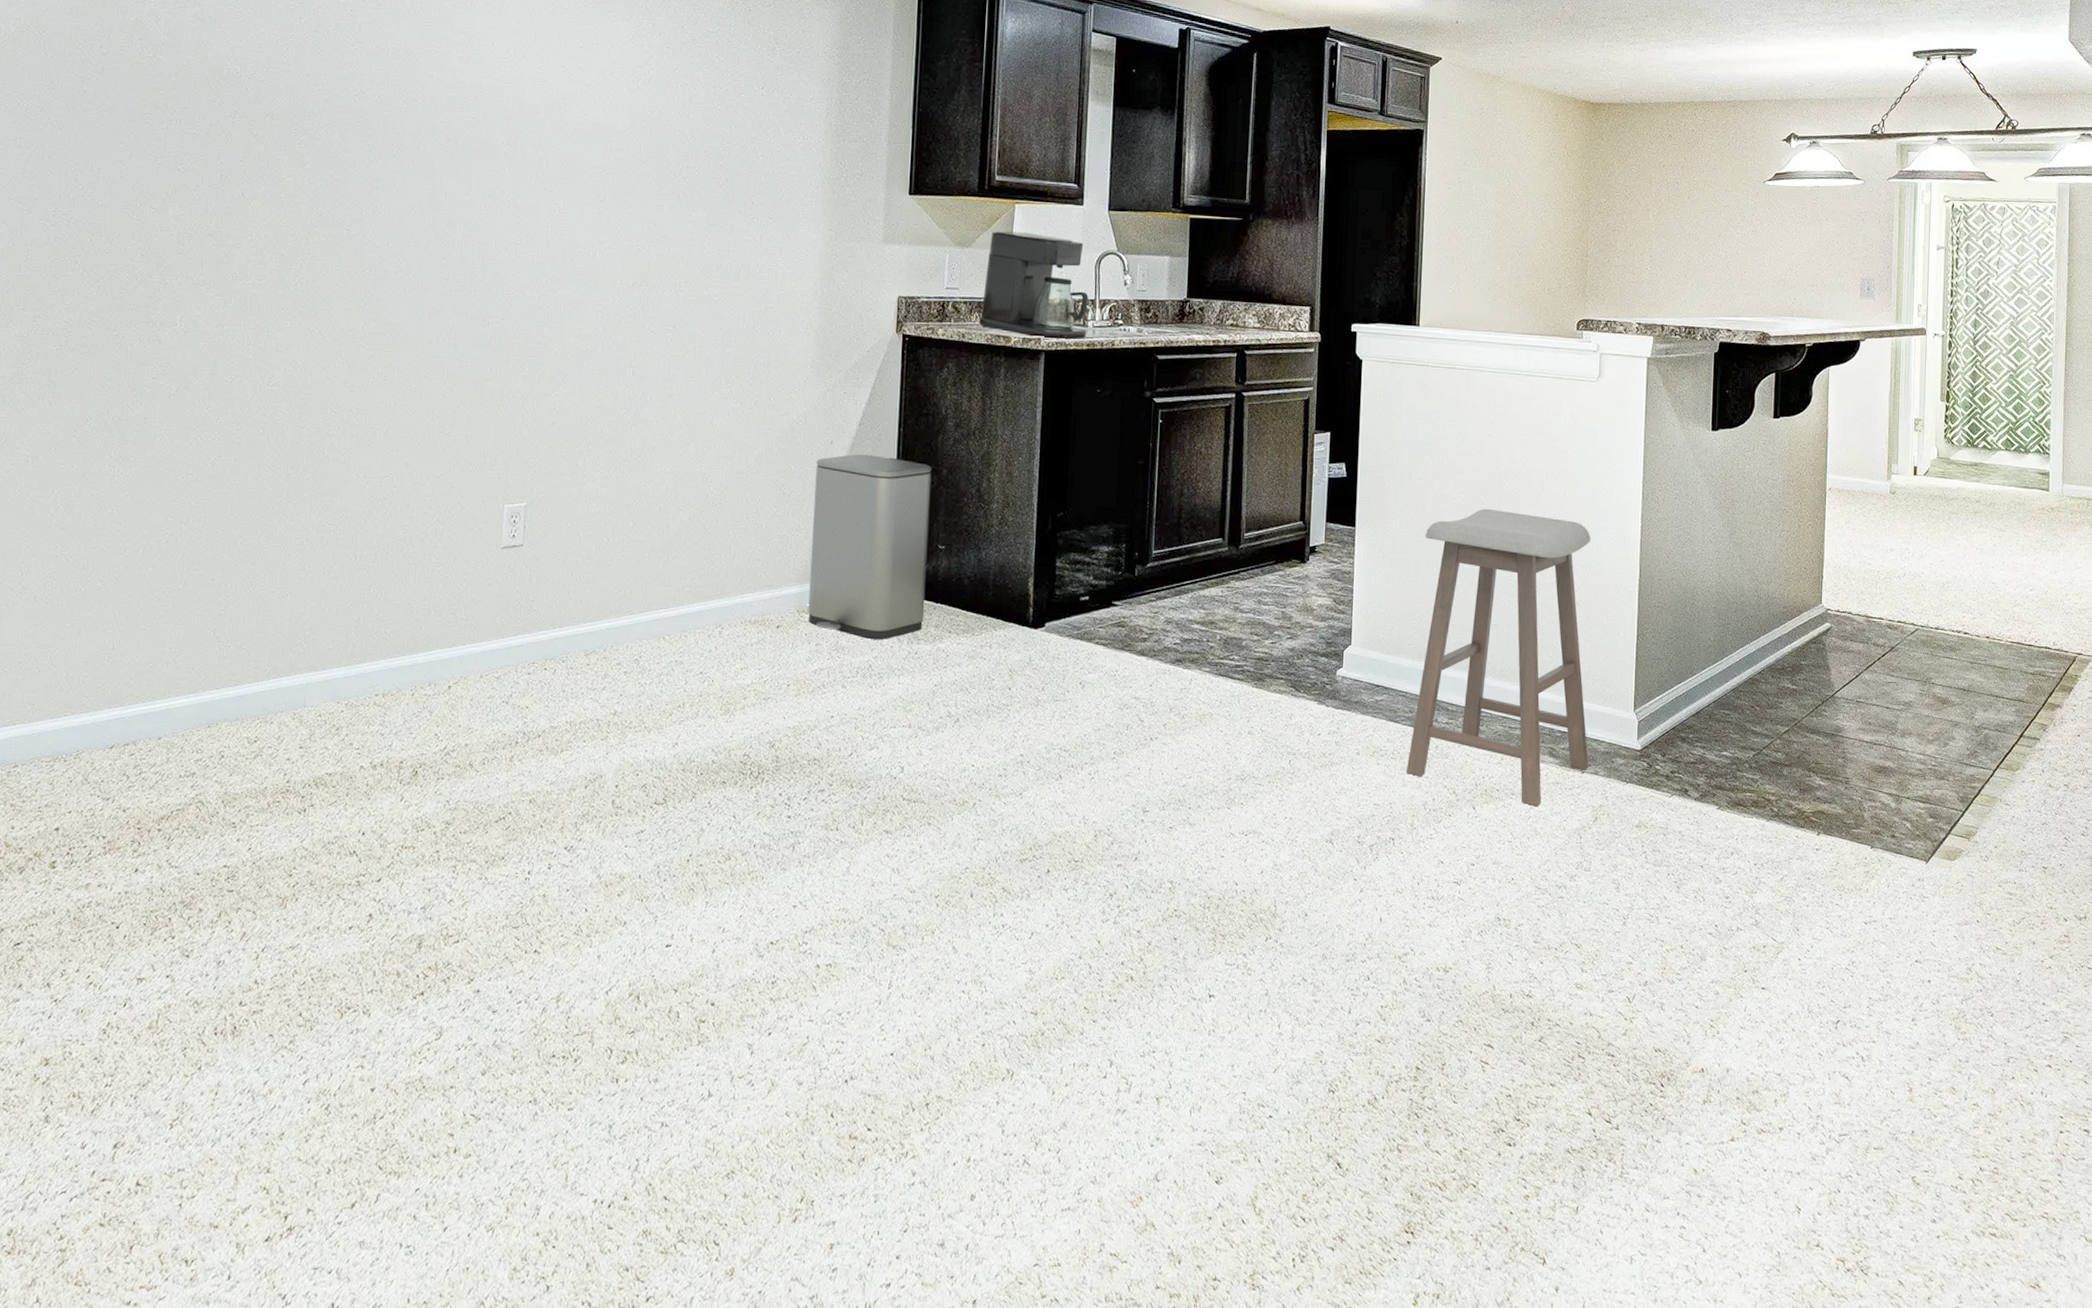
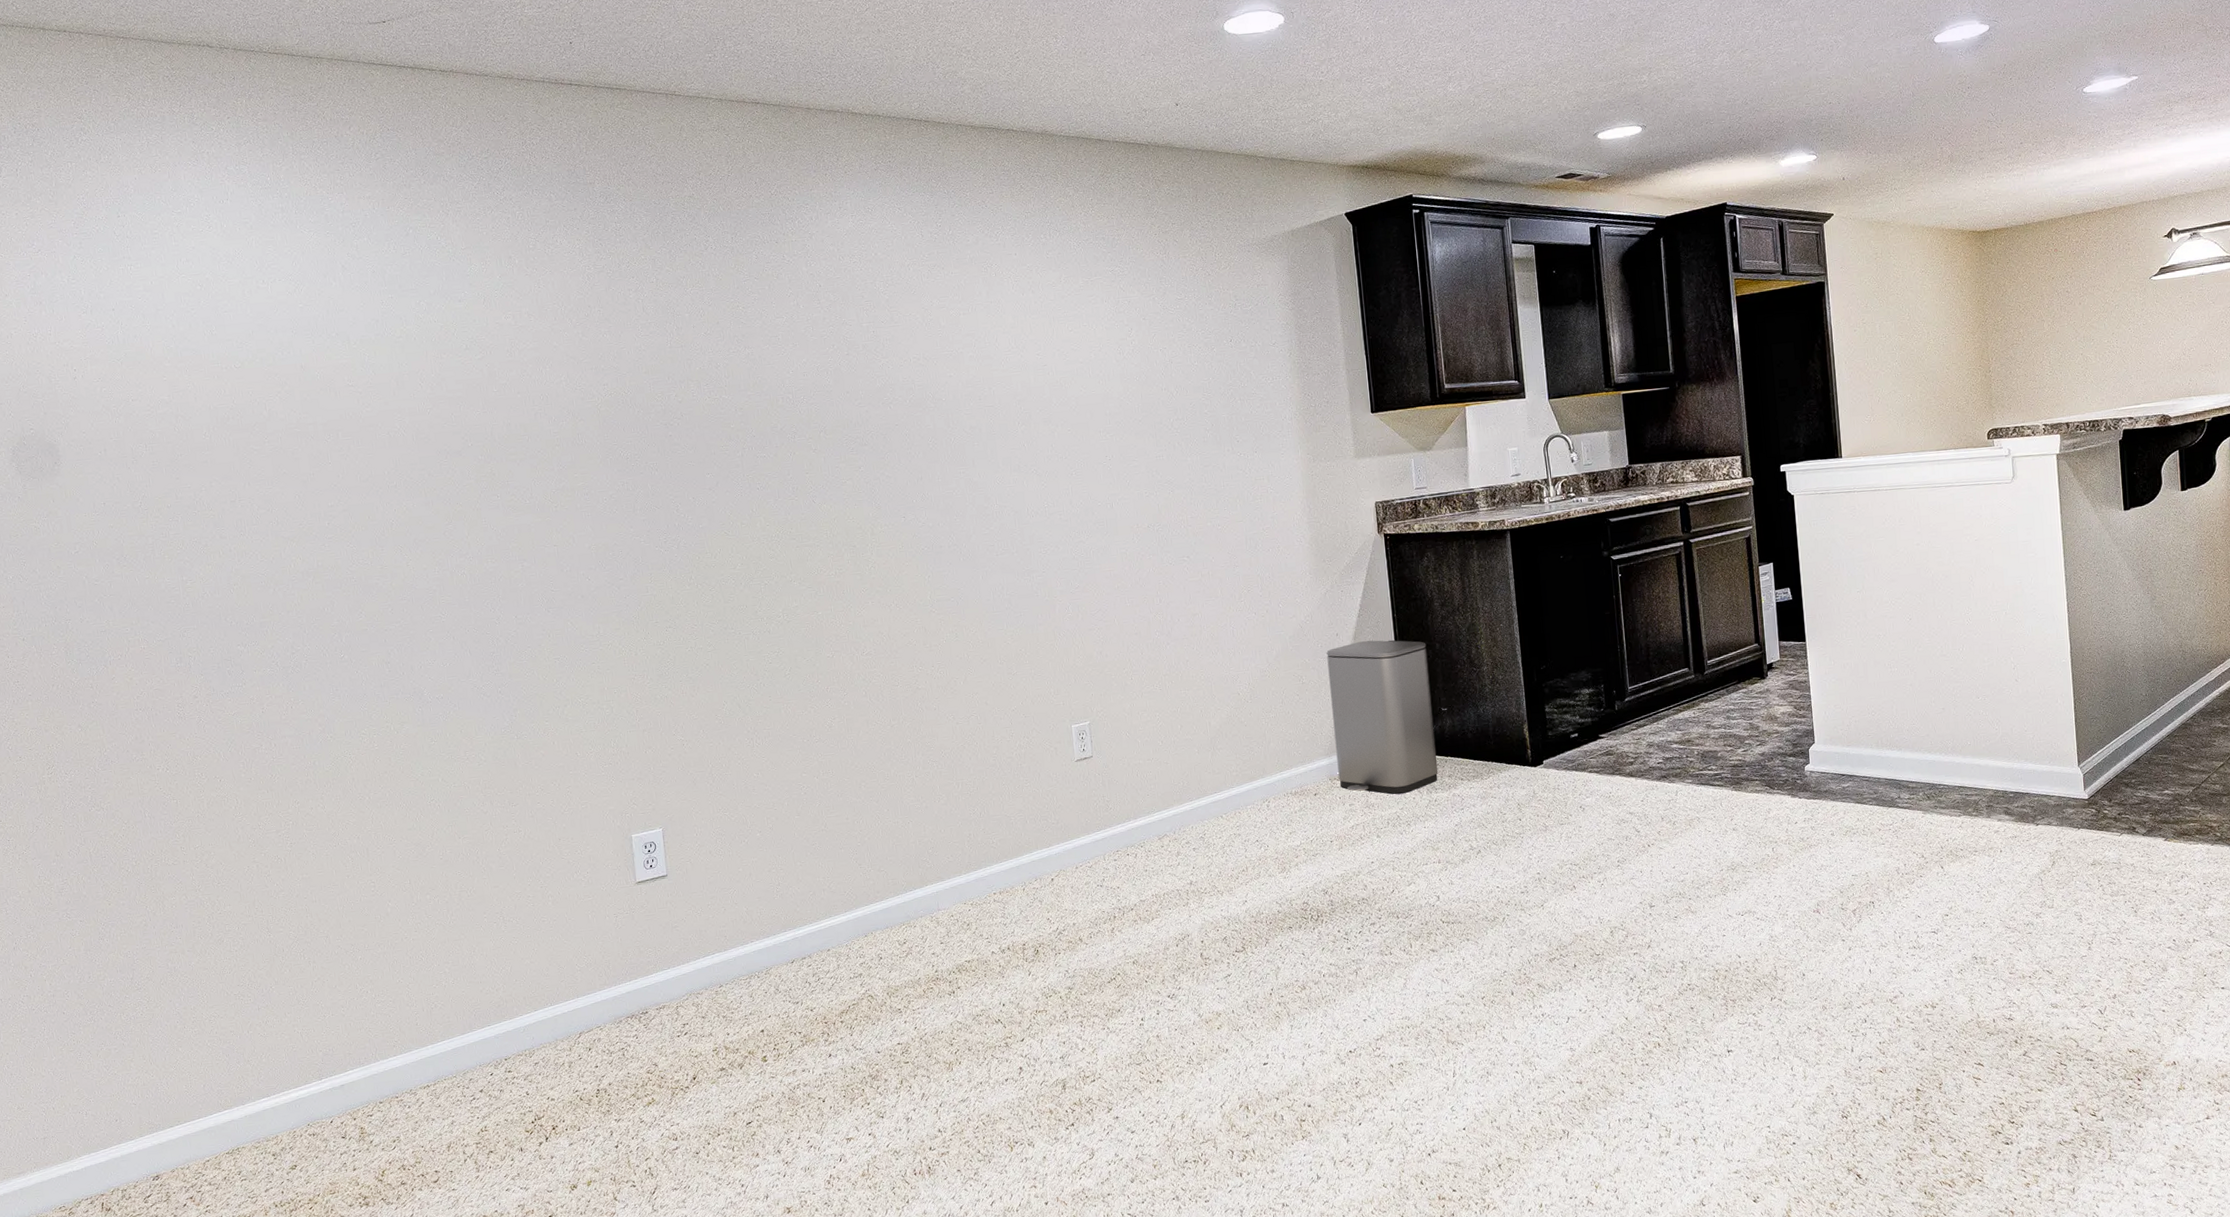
coffee maker: present [979,231,1088,341] -> none [1448,429,1544,520]
bar stool: present [1406,508,1591,807] -> none [1869,608,2042,860]

